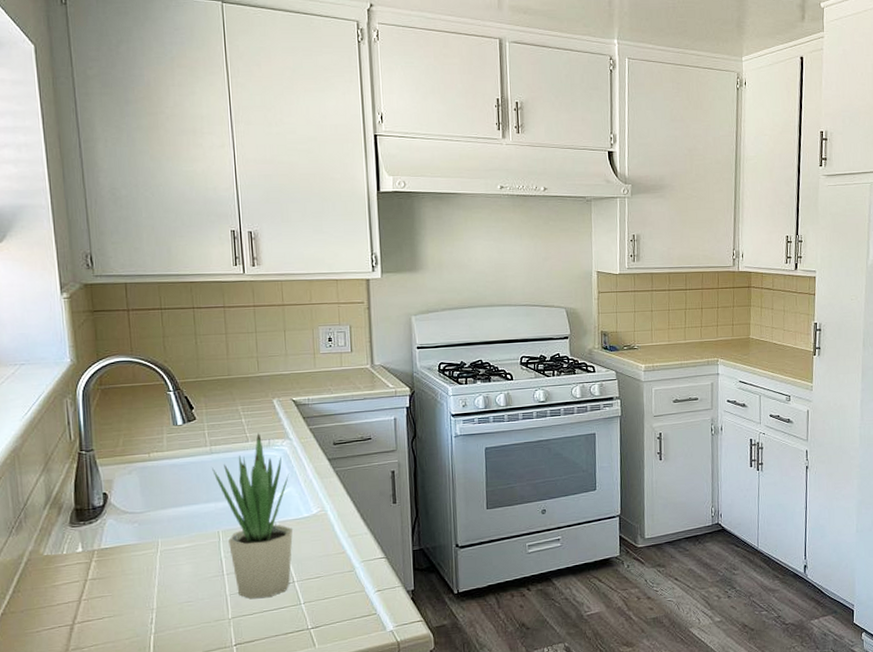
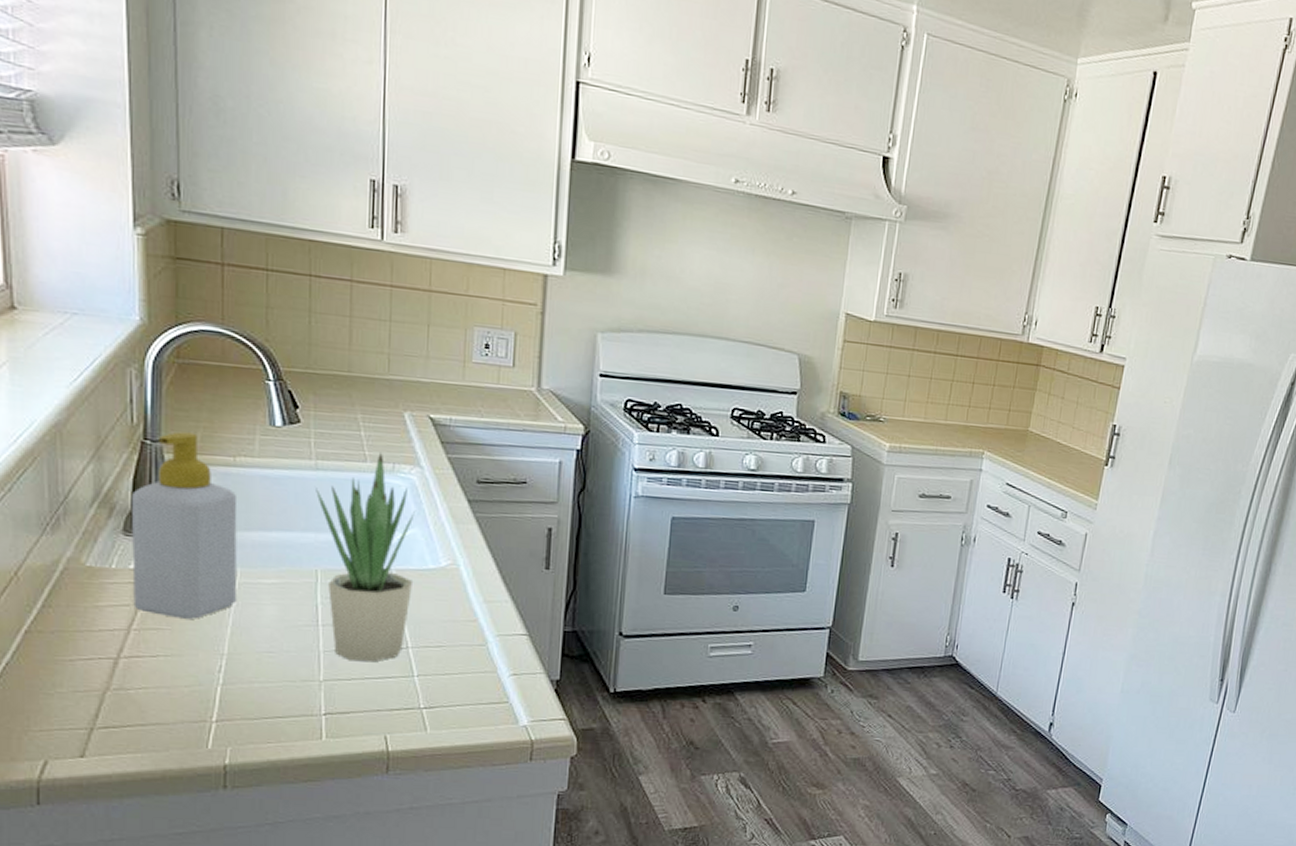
soap bottle: none [74,440,160,586] -> present [131,431,238,619]

